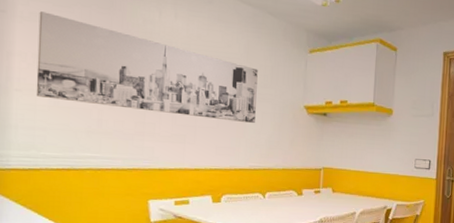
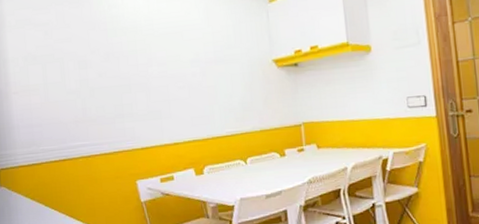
wall art: present [36,11,258,124] -> none [23,17,225,97]

